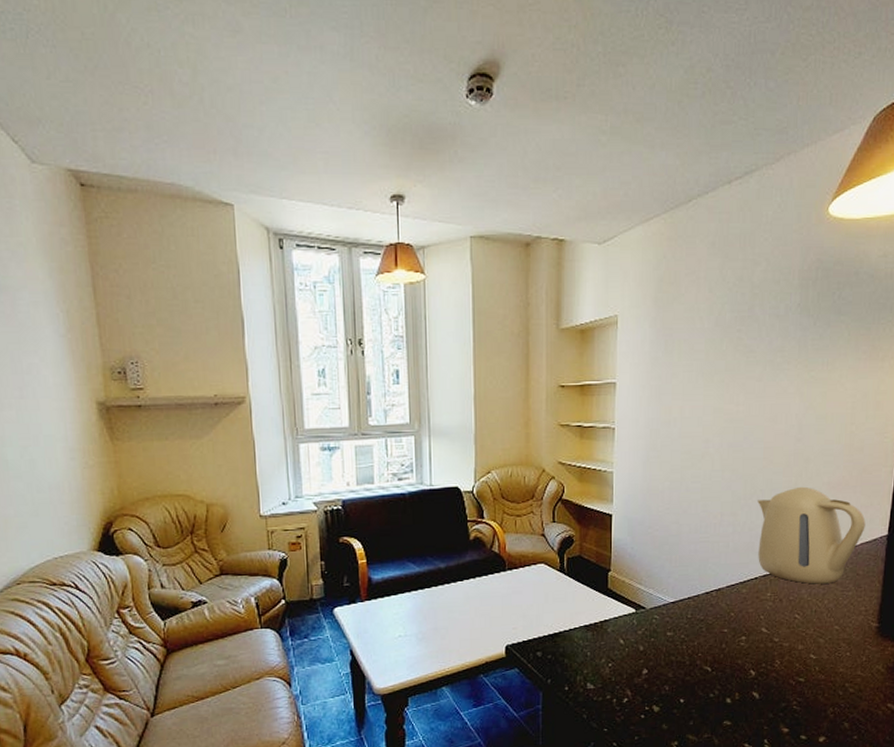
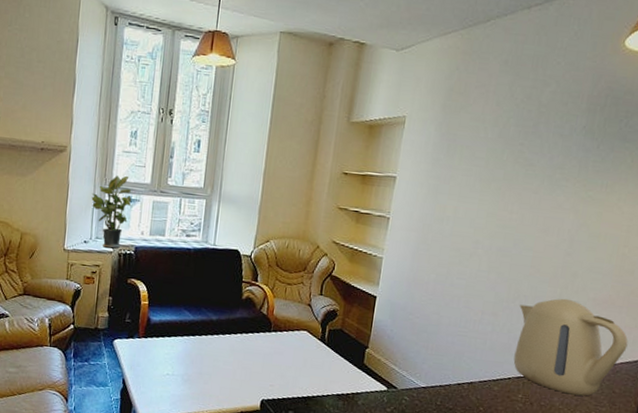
potted plant: none [283,421,331,507] -> present [91,175,132,249]

